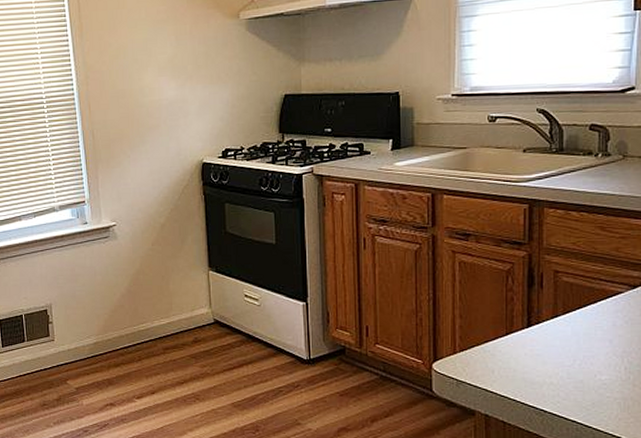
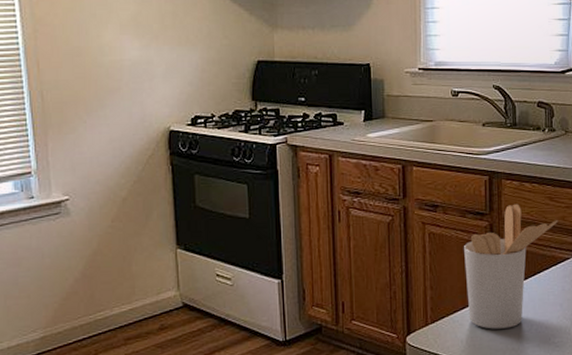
utensil holder: none [498,233,611,362] -> present [464,204,558,329]

